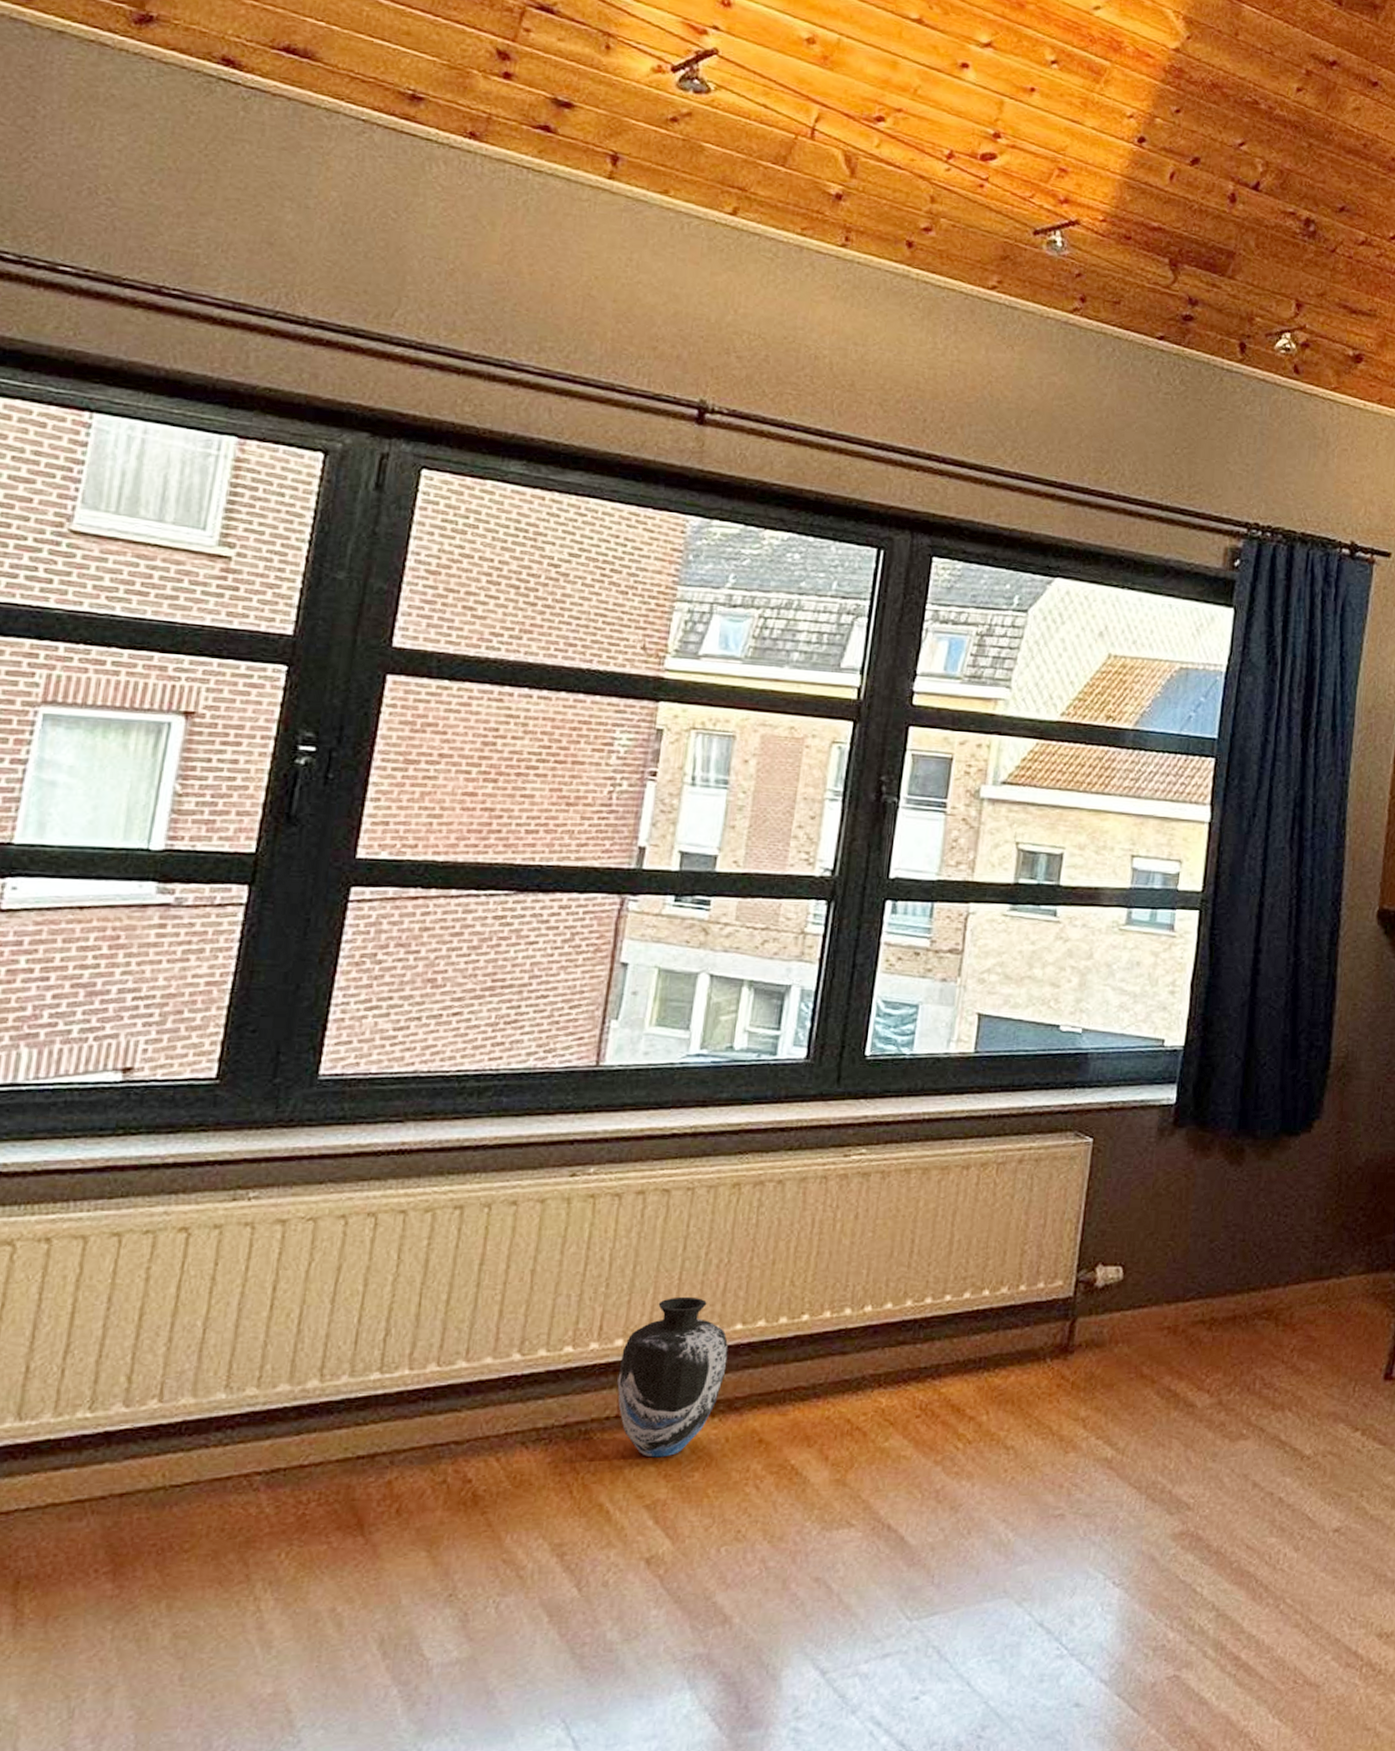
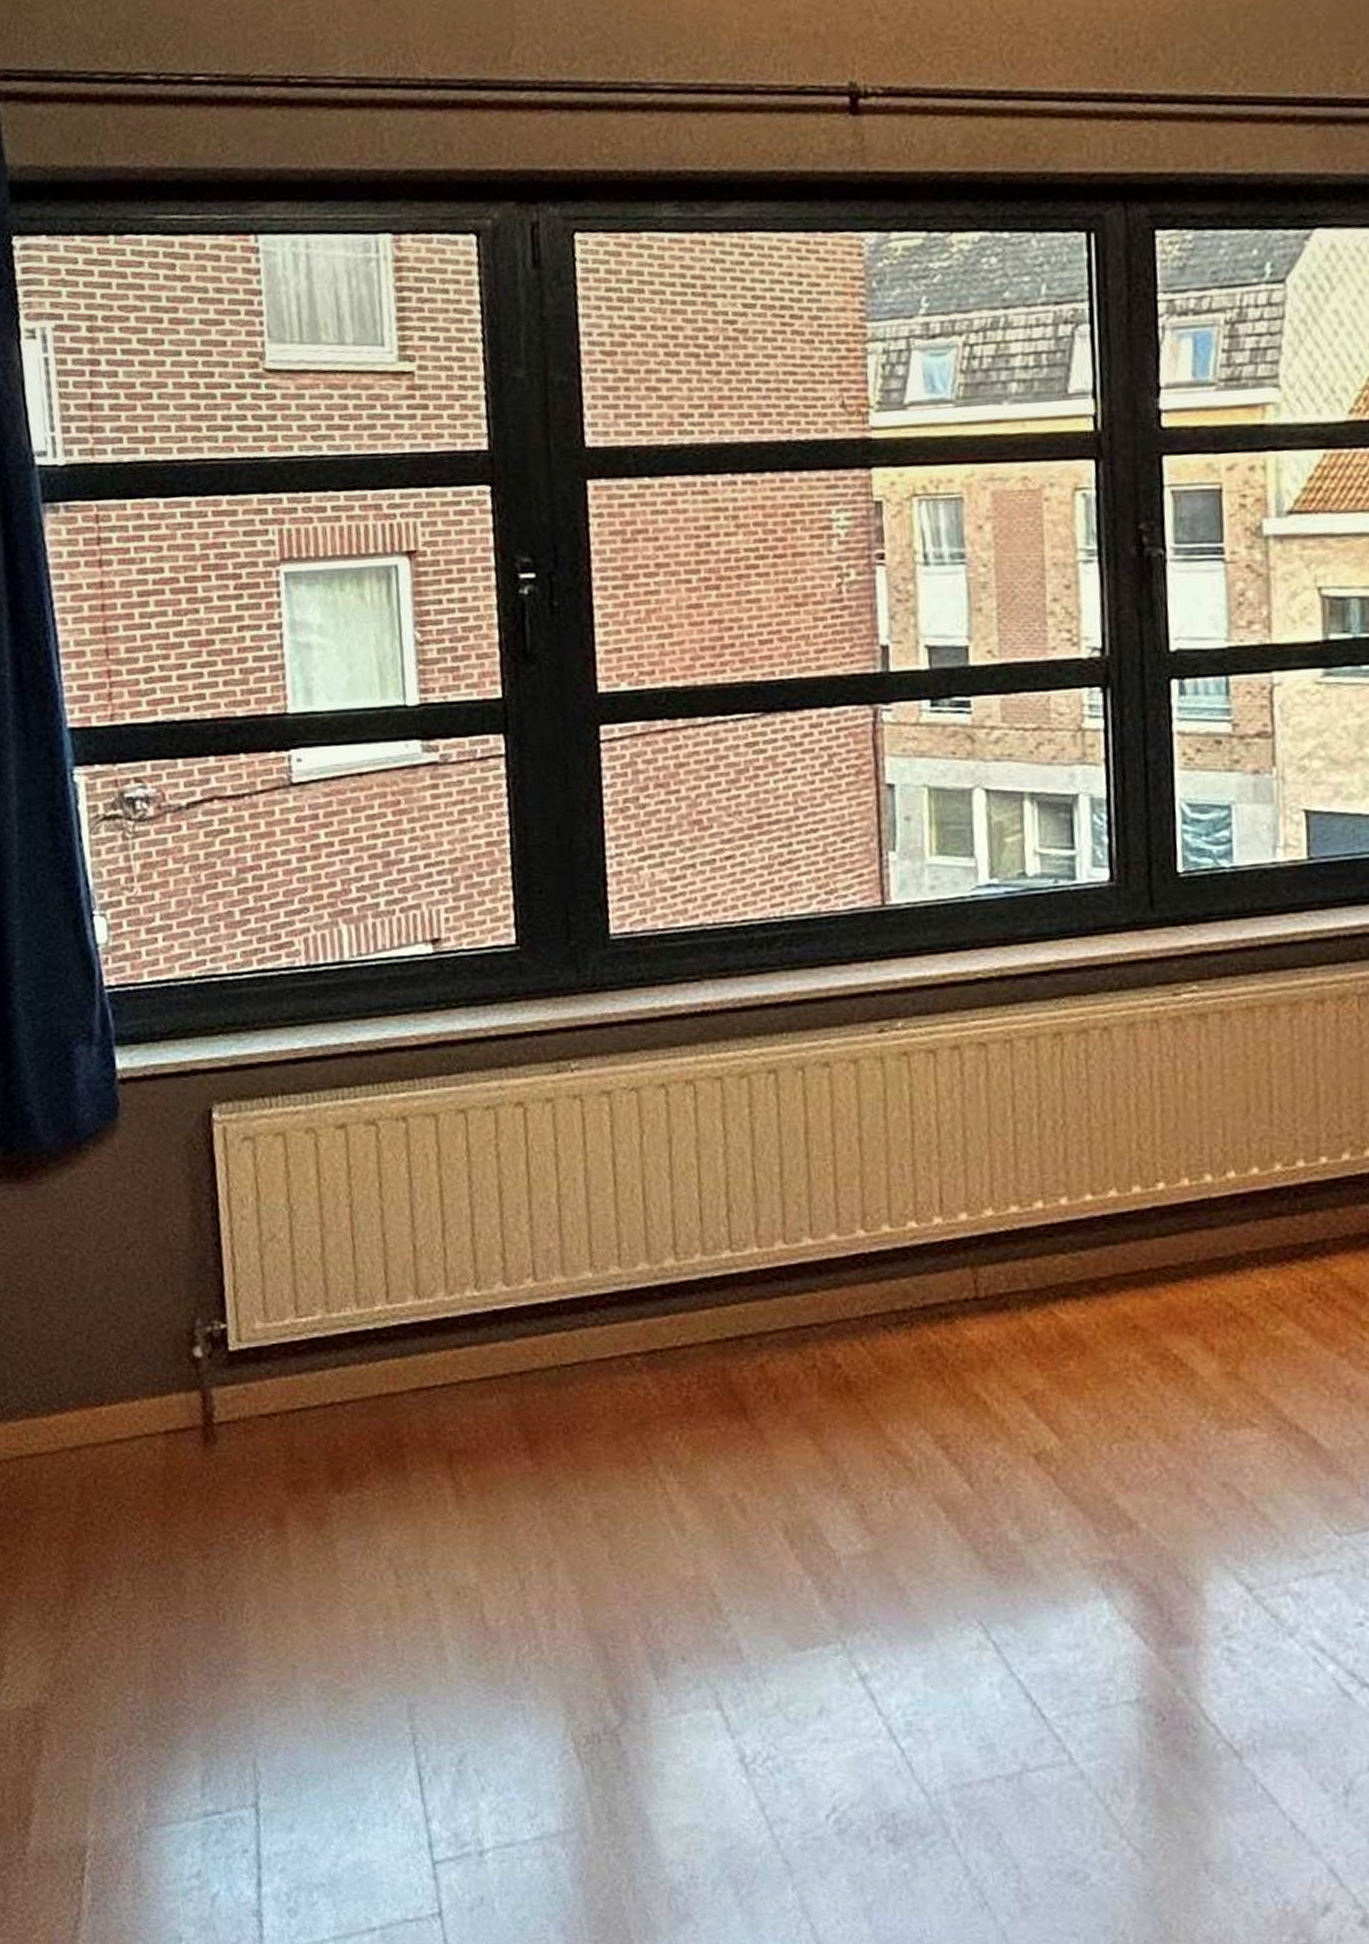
vase: present [617,1296,729,1458] -> none [968,1164,1083,1344]

